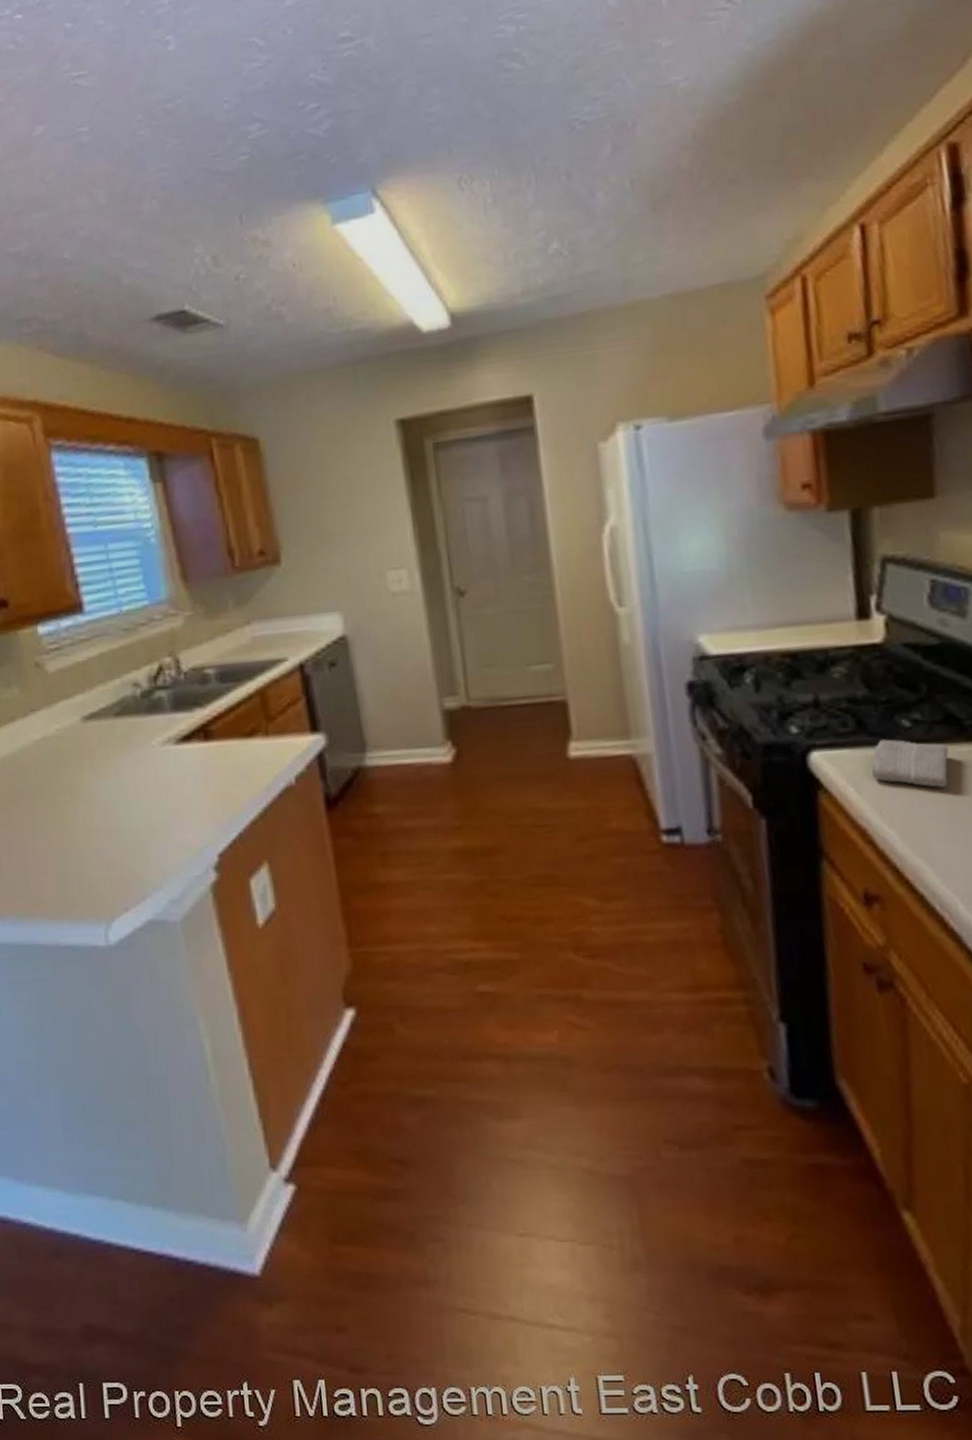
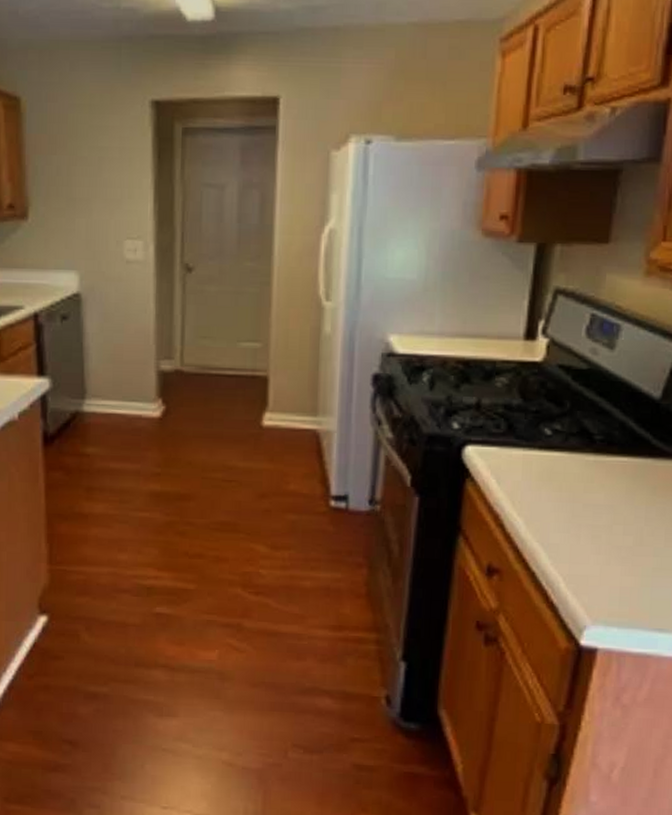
washcloth: present [871,739,949,788] -> none [512,442,578,488]

